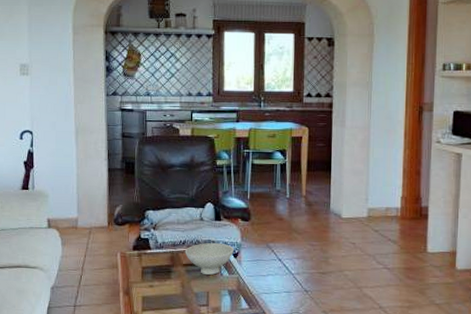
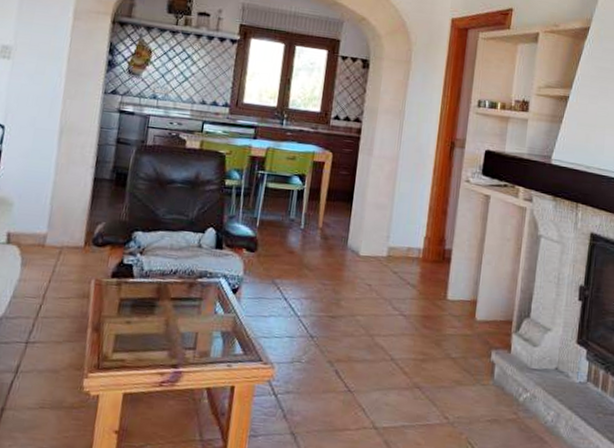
bowl: present [185,243,234,275] -> none [175,274,234,312]

